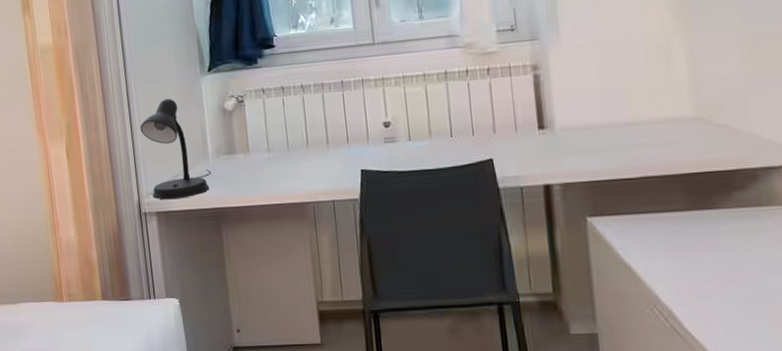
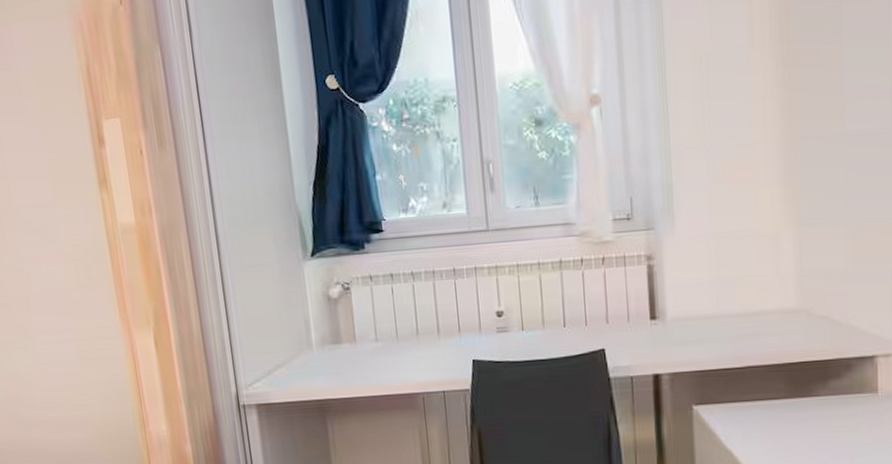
desk lamp: present [140,98,211,200] -> none [236,285,315,392]

